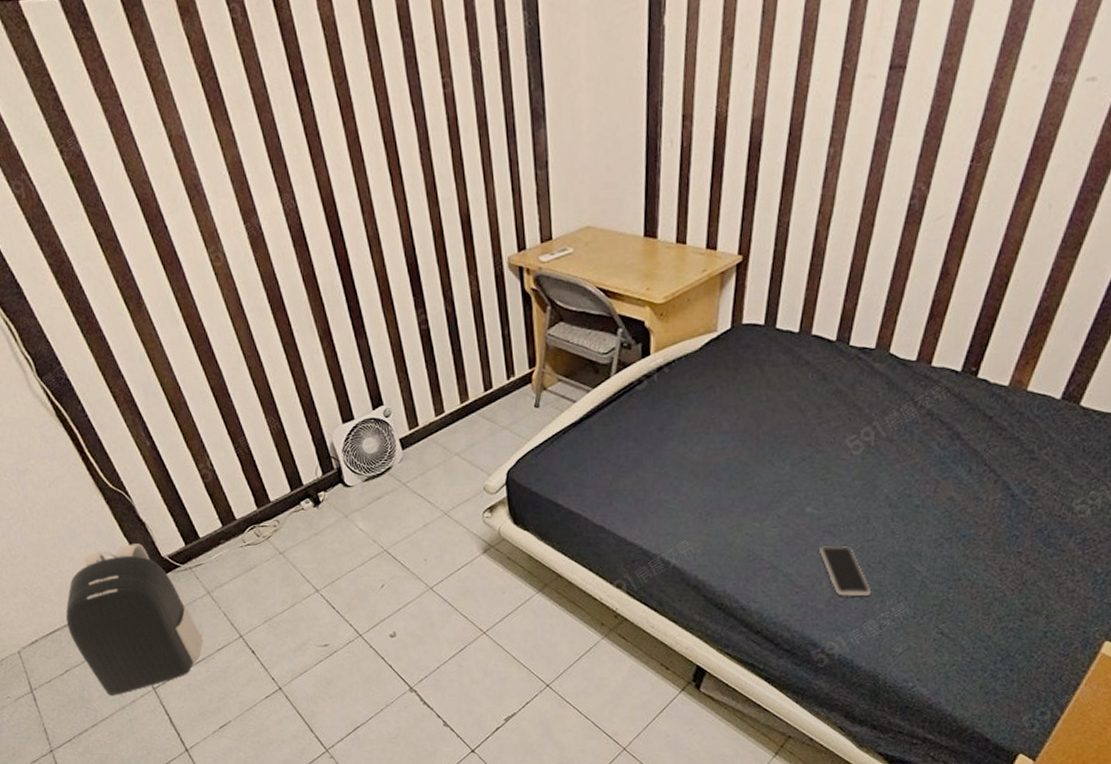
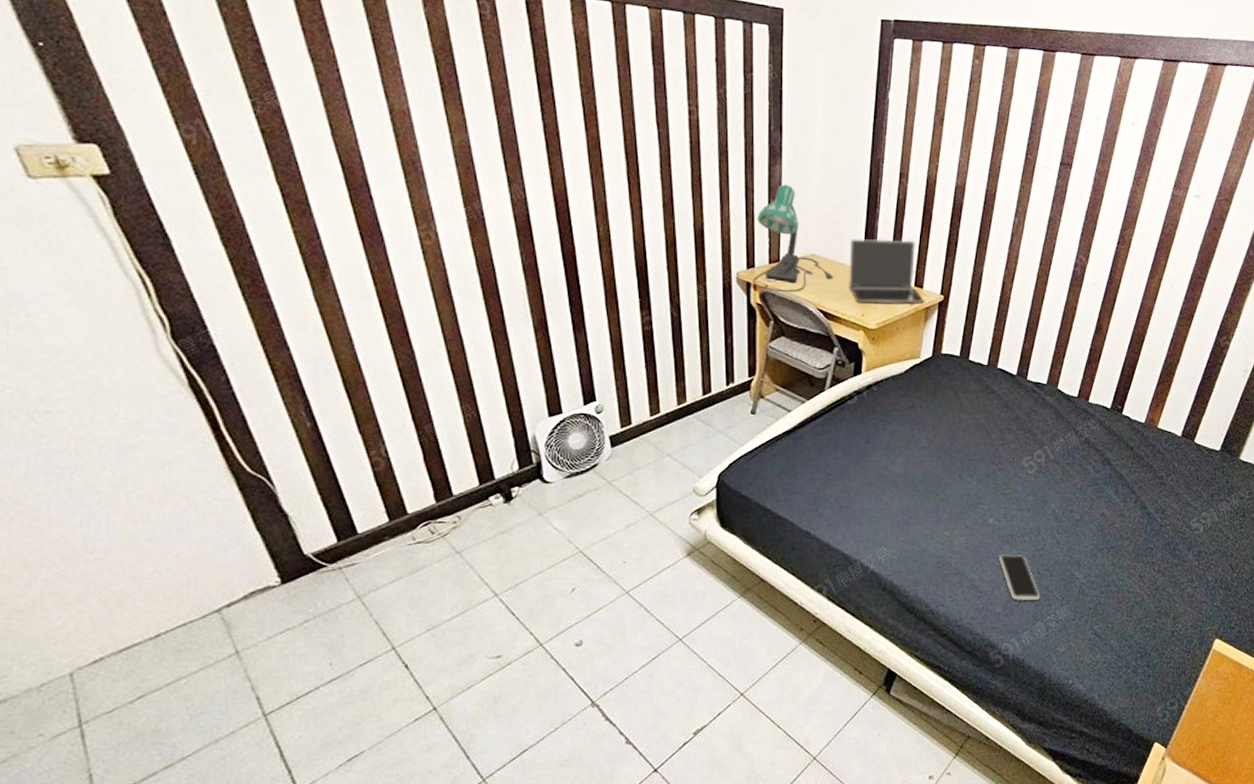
backpack: present [66,543,203,696] -> none [152,538,343,727]
desk lamp: none [525,149,612,273] -> present [753,184,833,292]
laptop: none [628,196,719,276] -> present [849,238,924,304]

